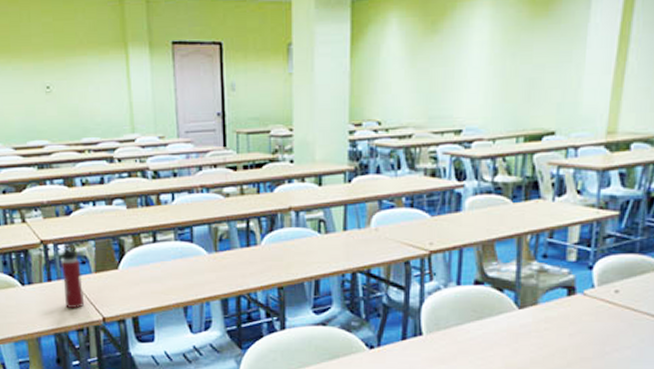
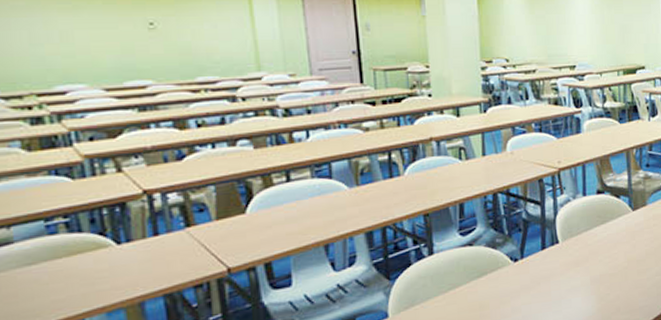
water bottle: present [60,243,85,309] -> none [169,190,204,264]

